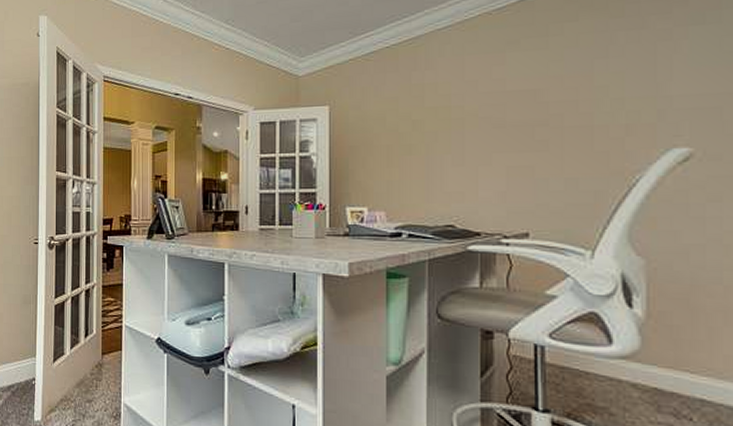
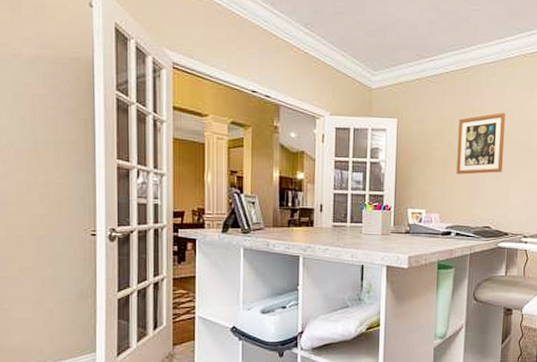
wall art: none [405,85,468,163] -> present [456,113,506,175]

